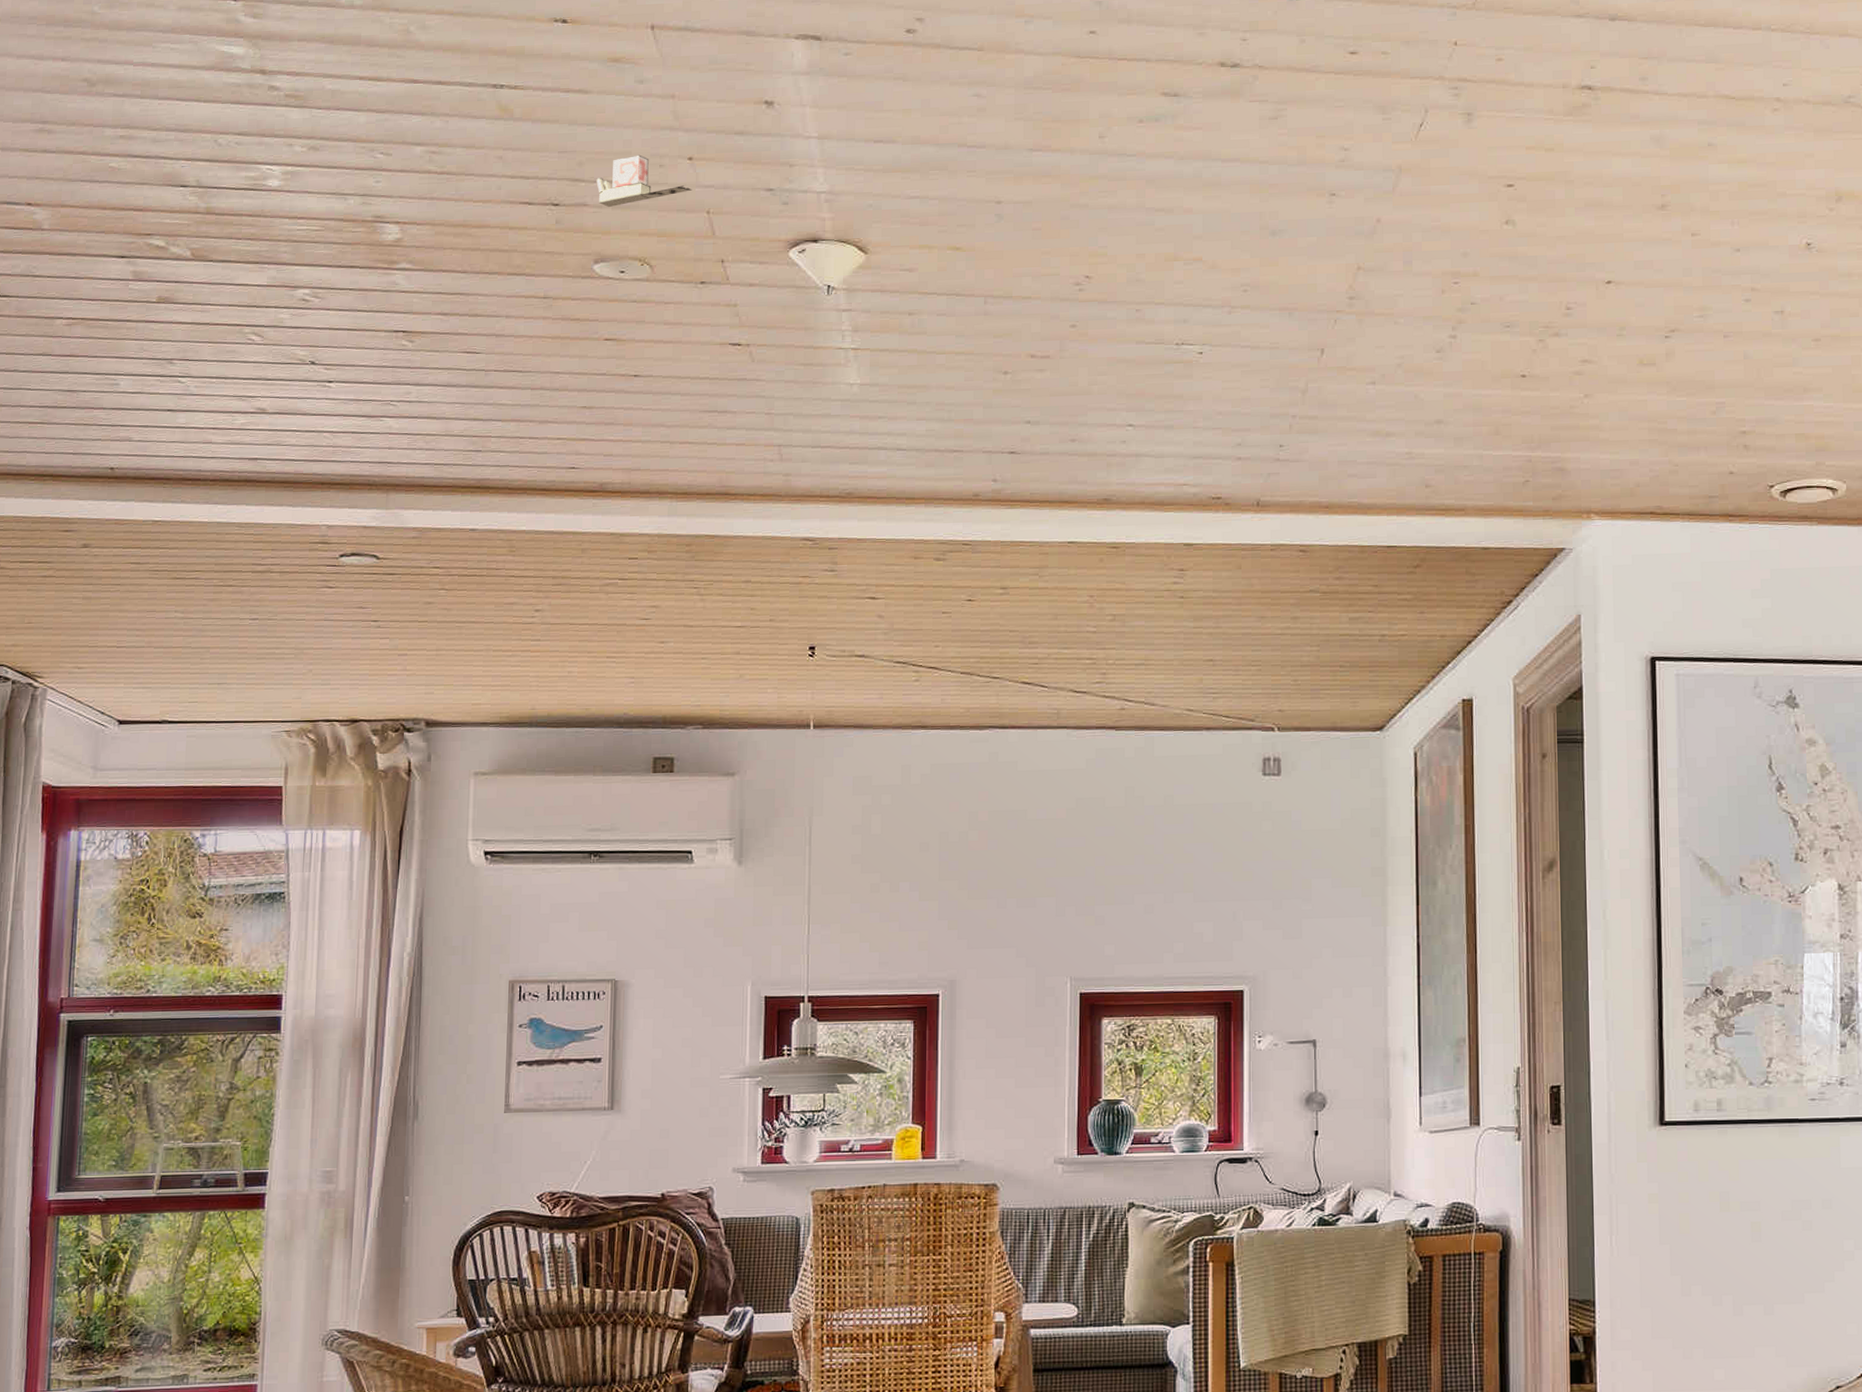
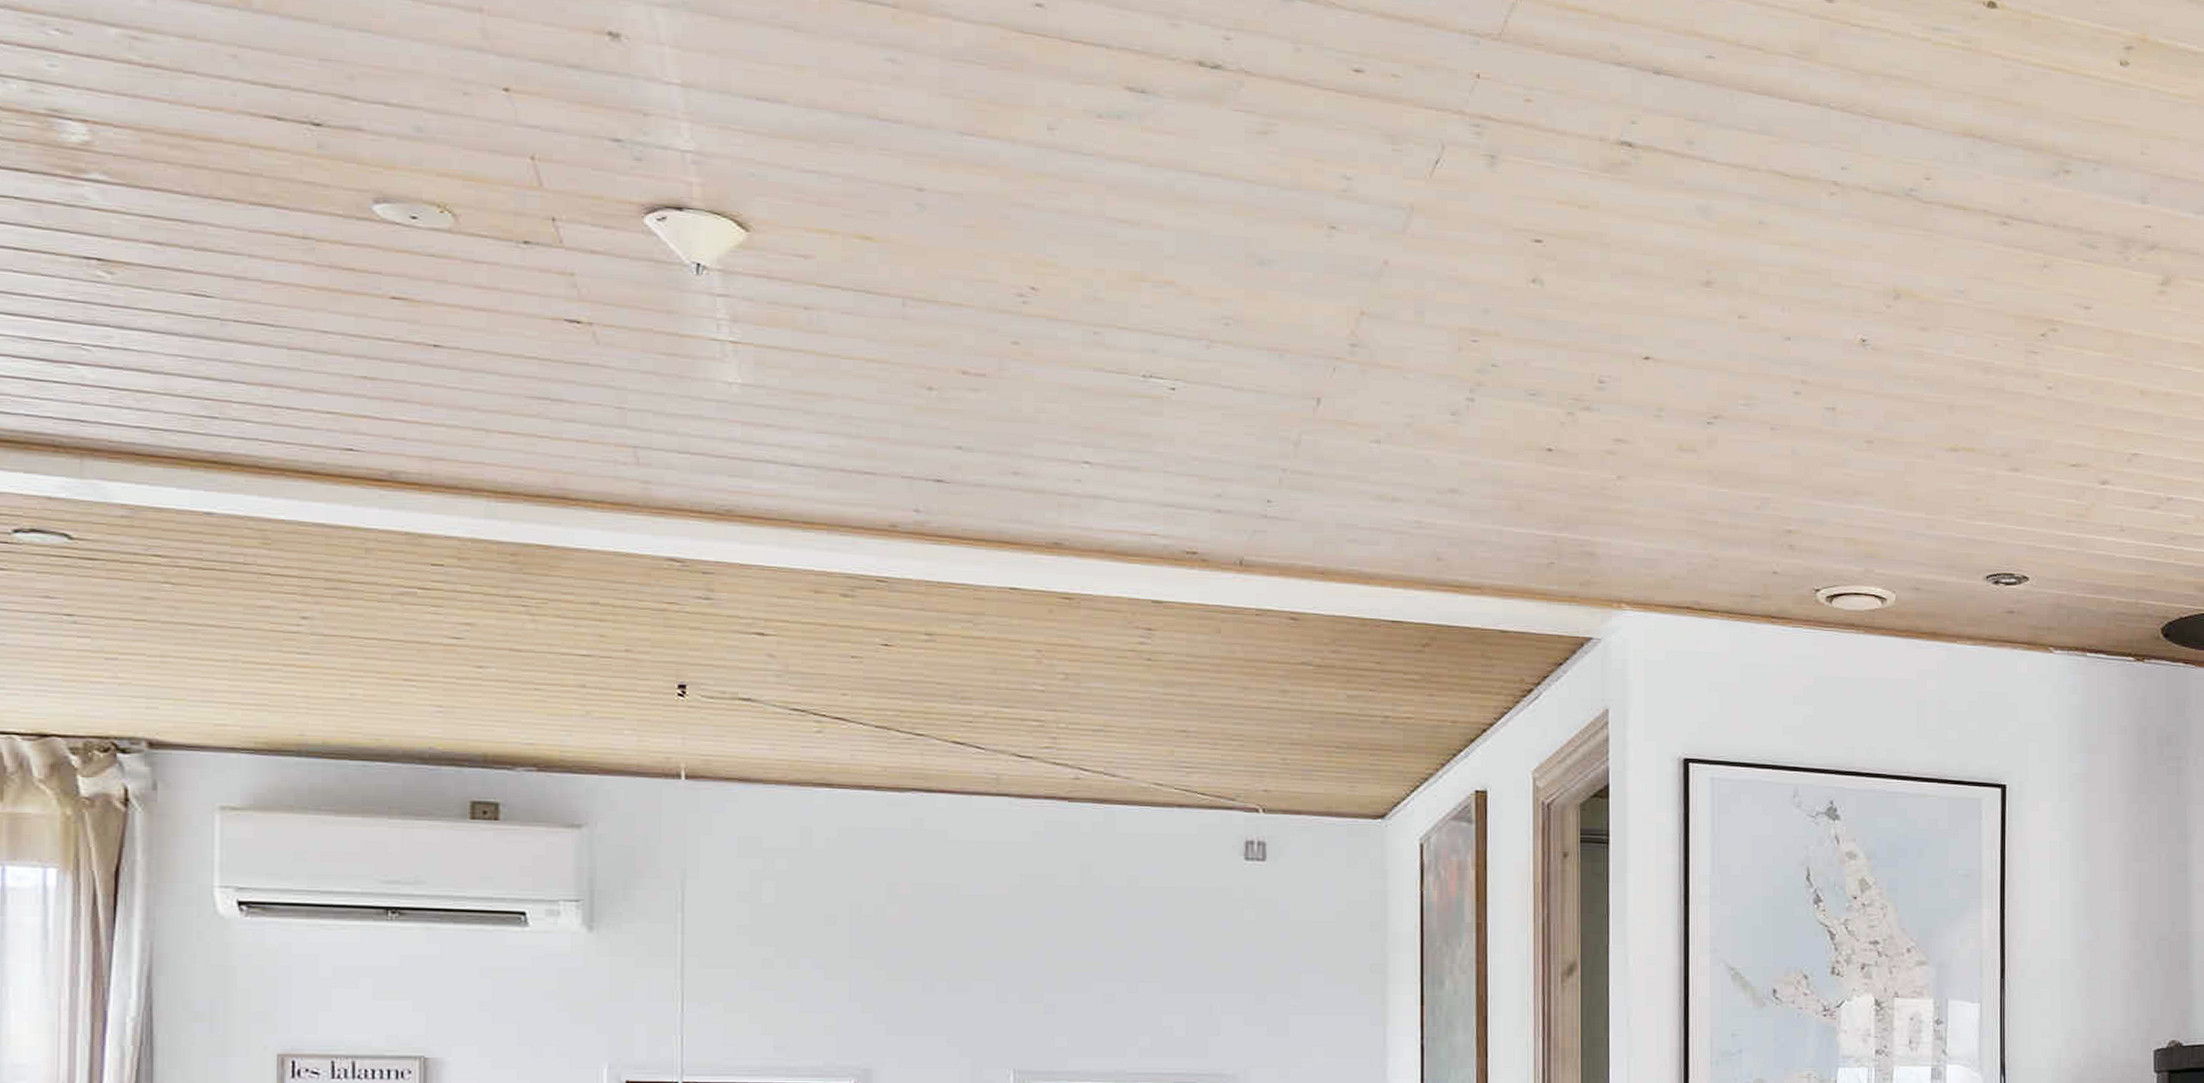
tape dispenser: present [596,154,692,208] -> none [374,76,510,137]

